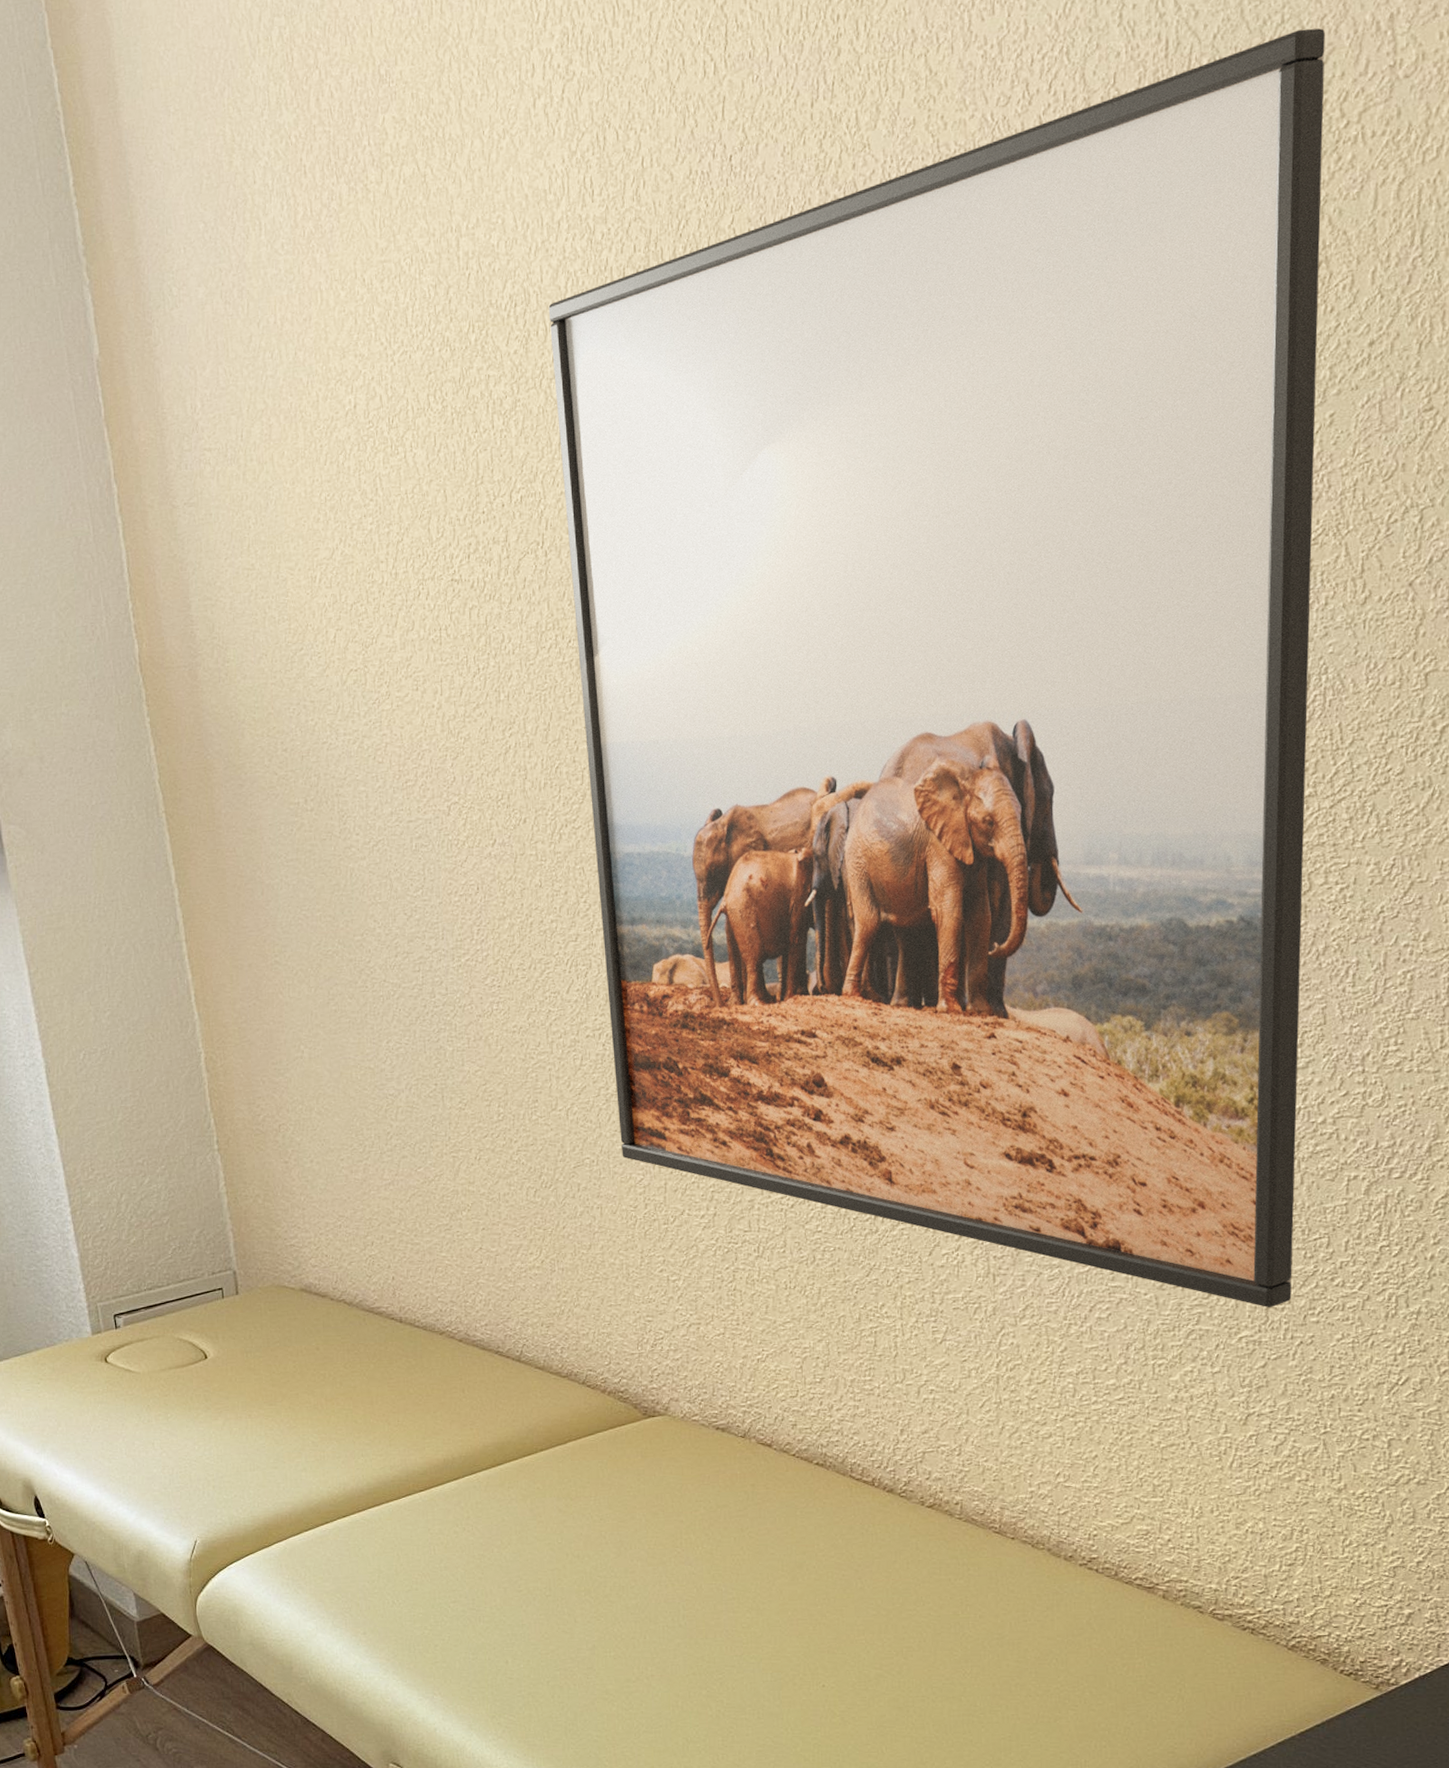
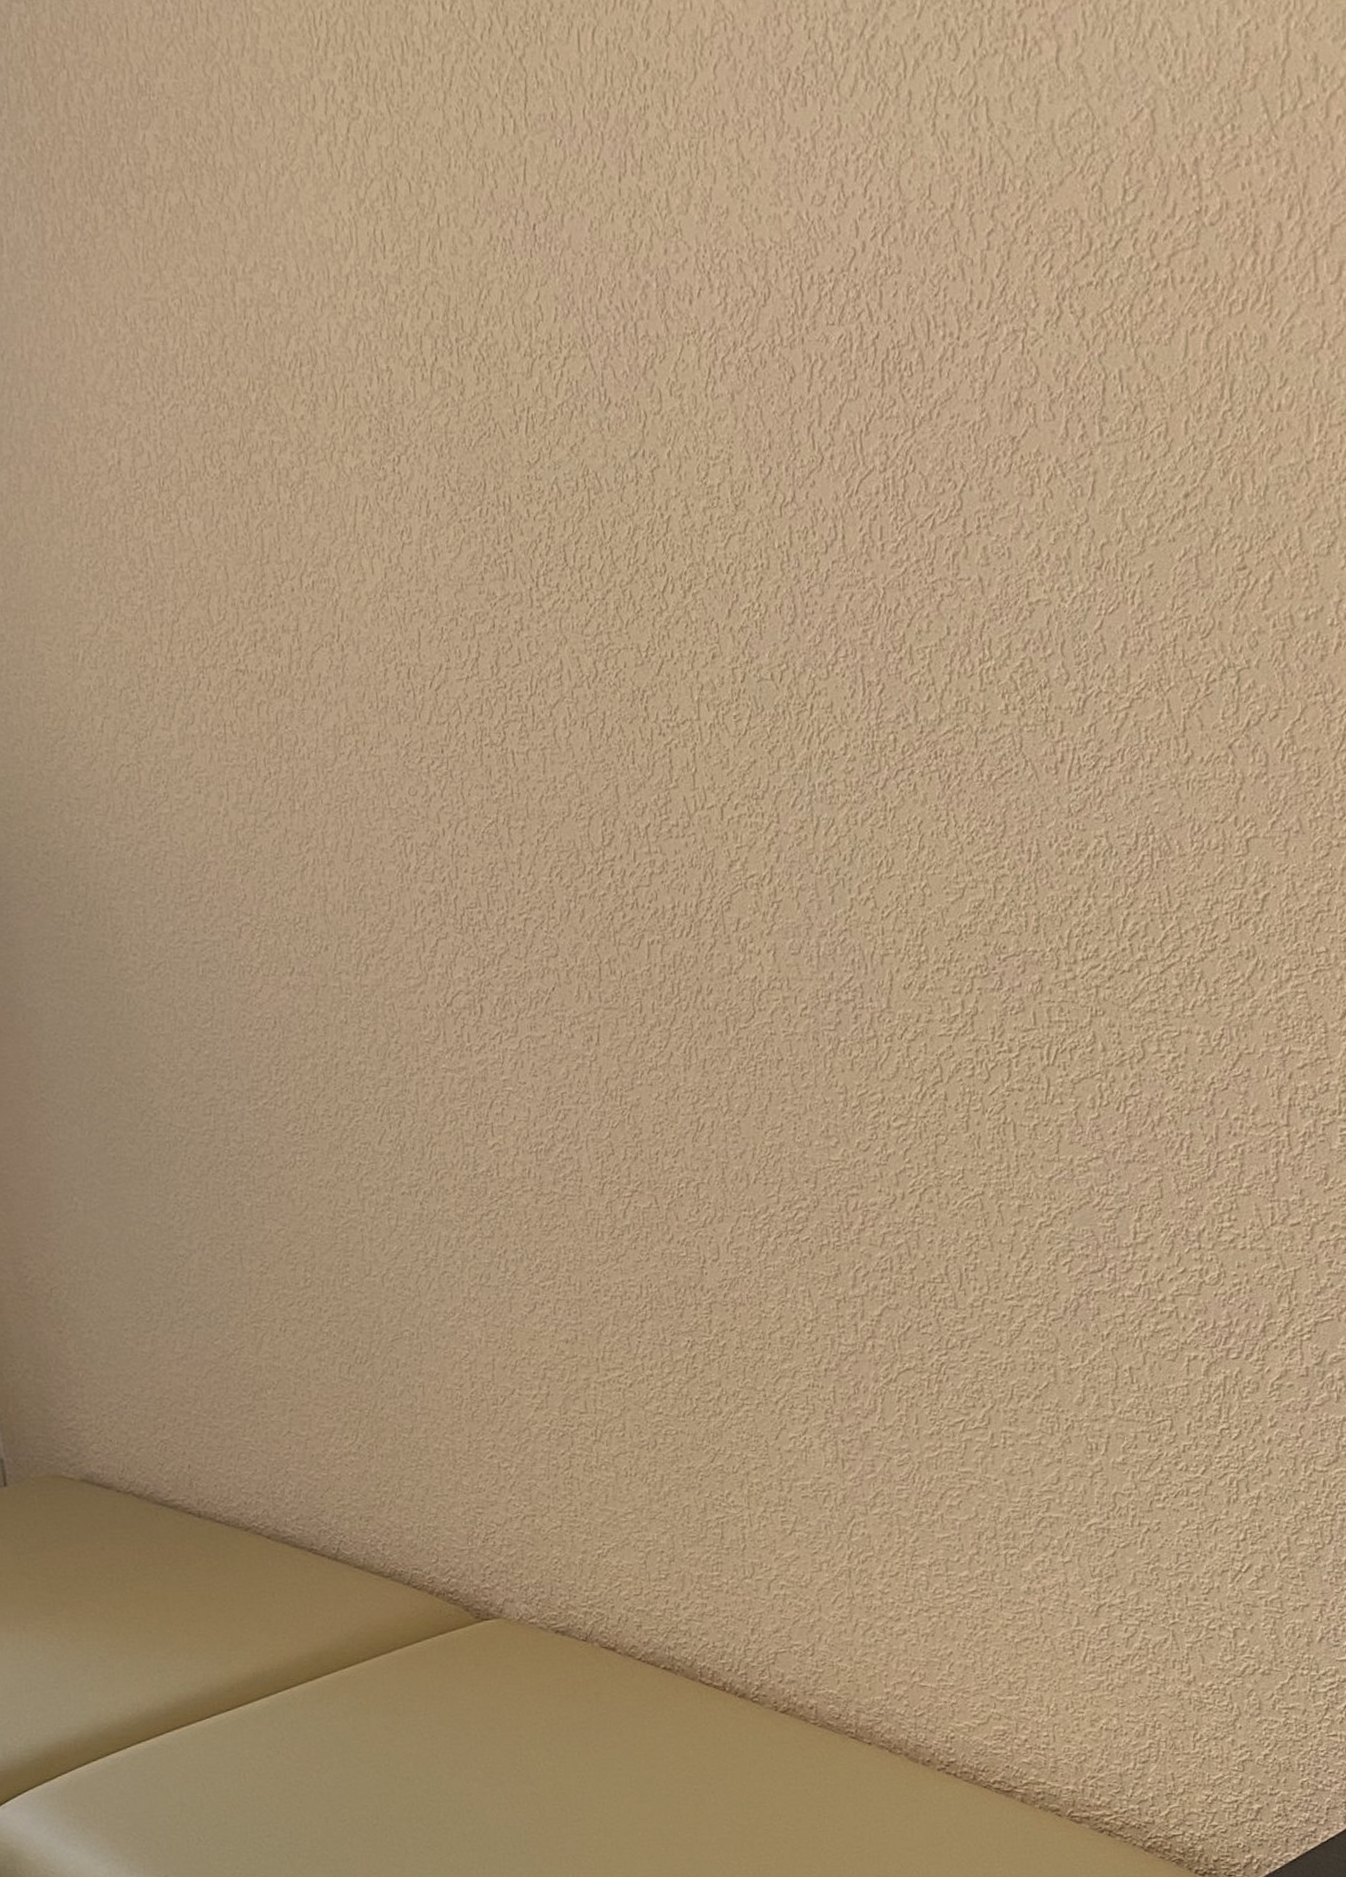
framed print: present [548,28,1326,1308] -> none [338,162,1138,1494]

